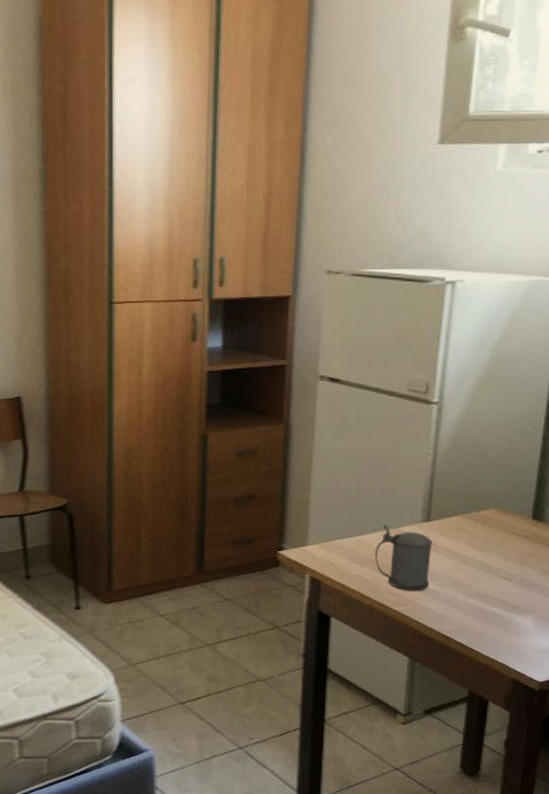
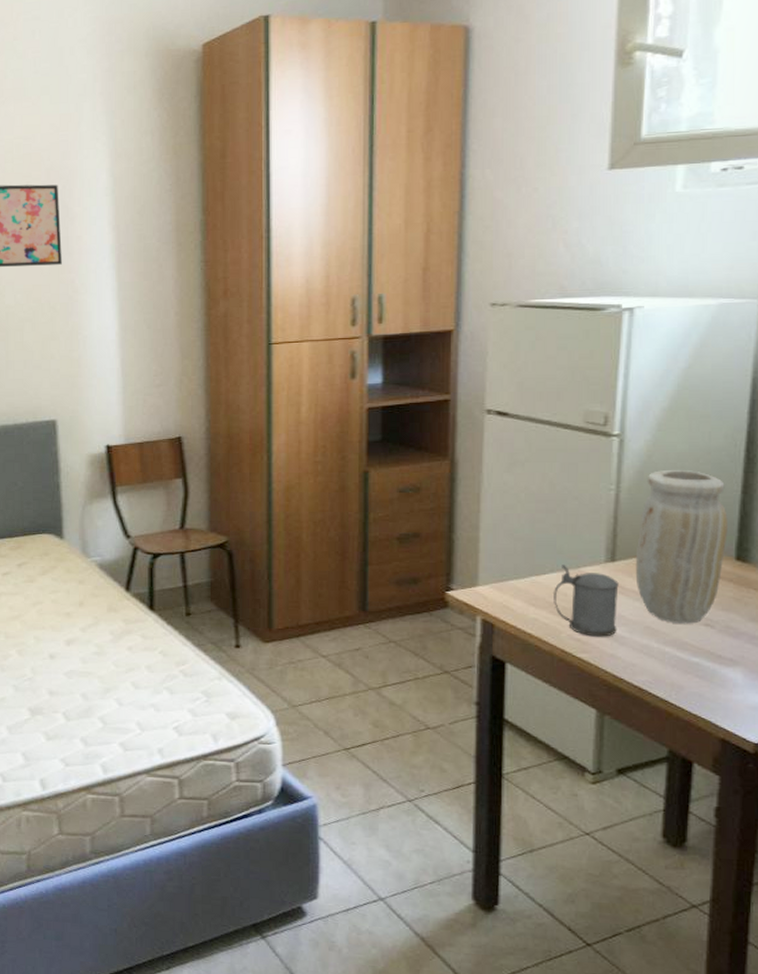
vase: none [447,435,527,577] -> present [635,469,728,624]

